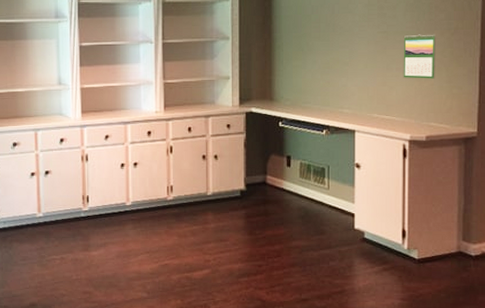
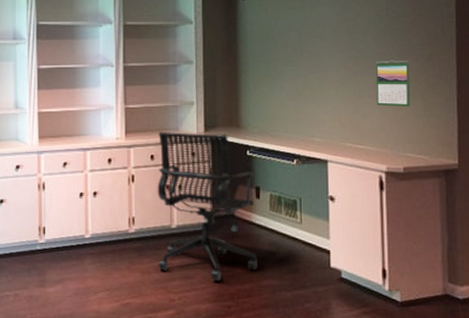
office chair: none [194,105,287,244] -> present [157,131,258,282]

